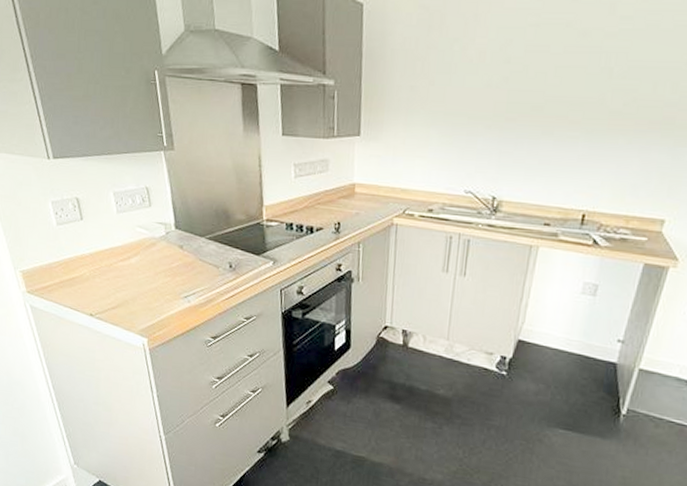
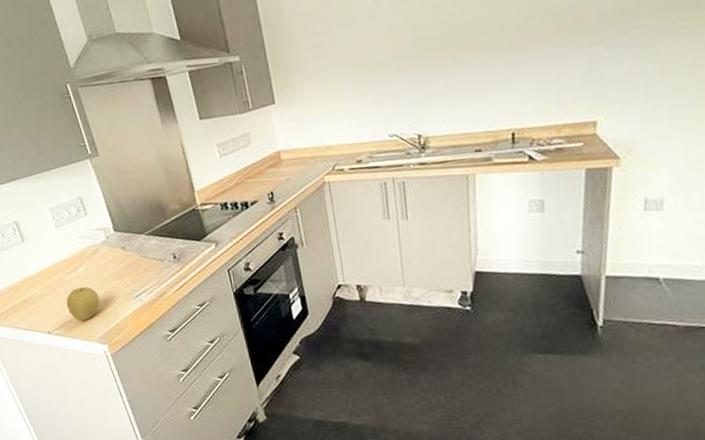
fruit: none [113,276,149,311] -> present [66,287,100,322]

